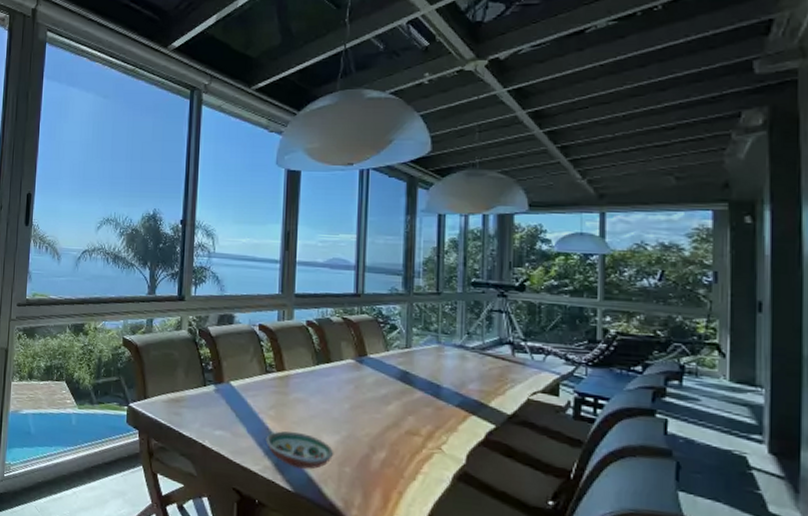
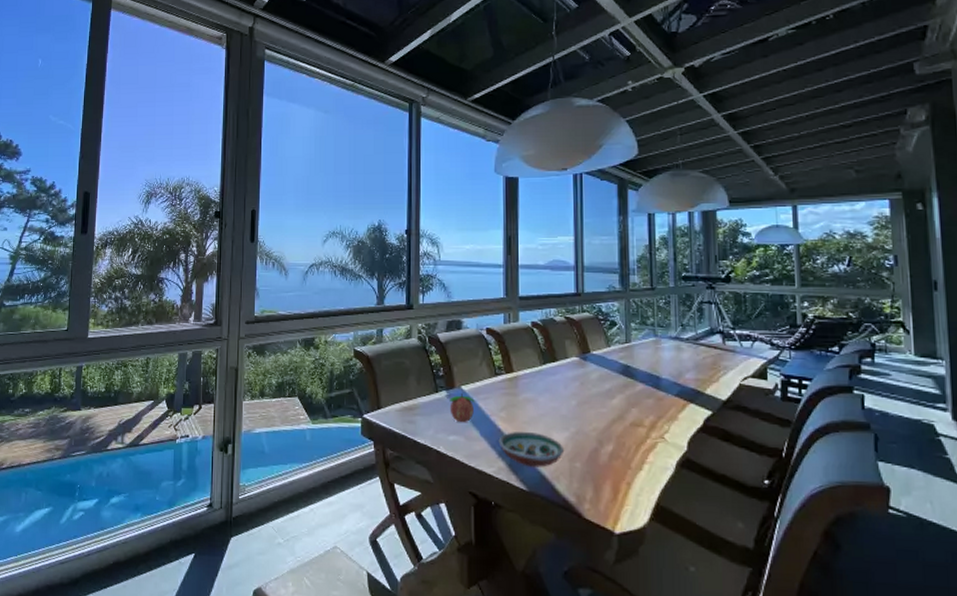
fruit: none [217,389,243,419] -> present [449,394,475,423]

